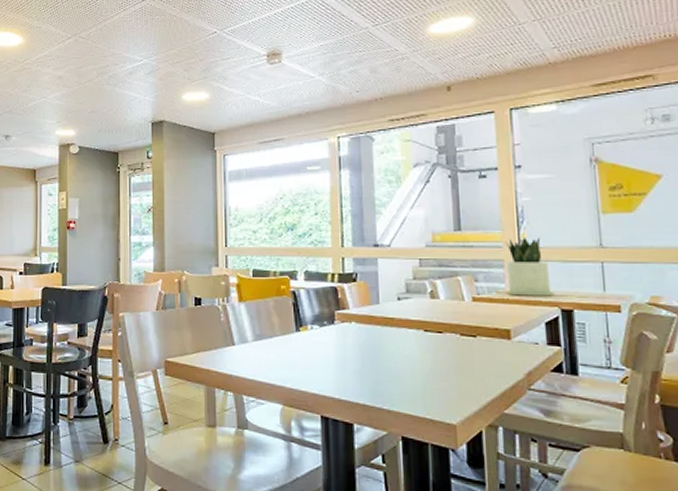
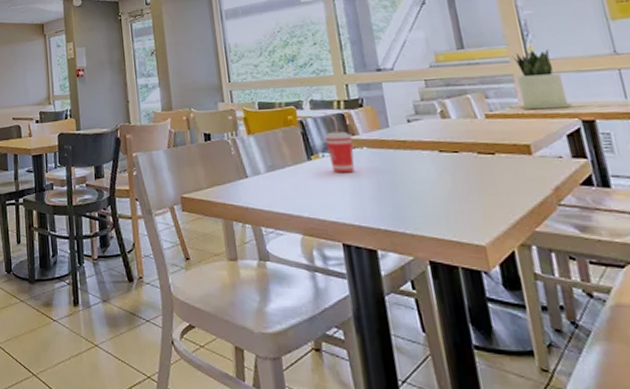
beverage cup: none [314,283,343,347] -> present [322,111,354,173]

